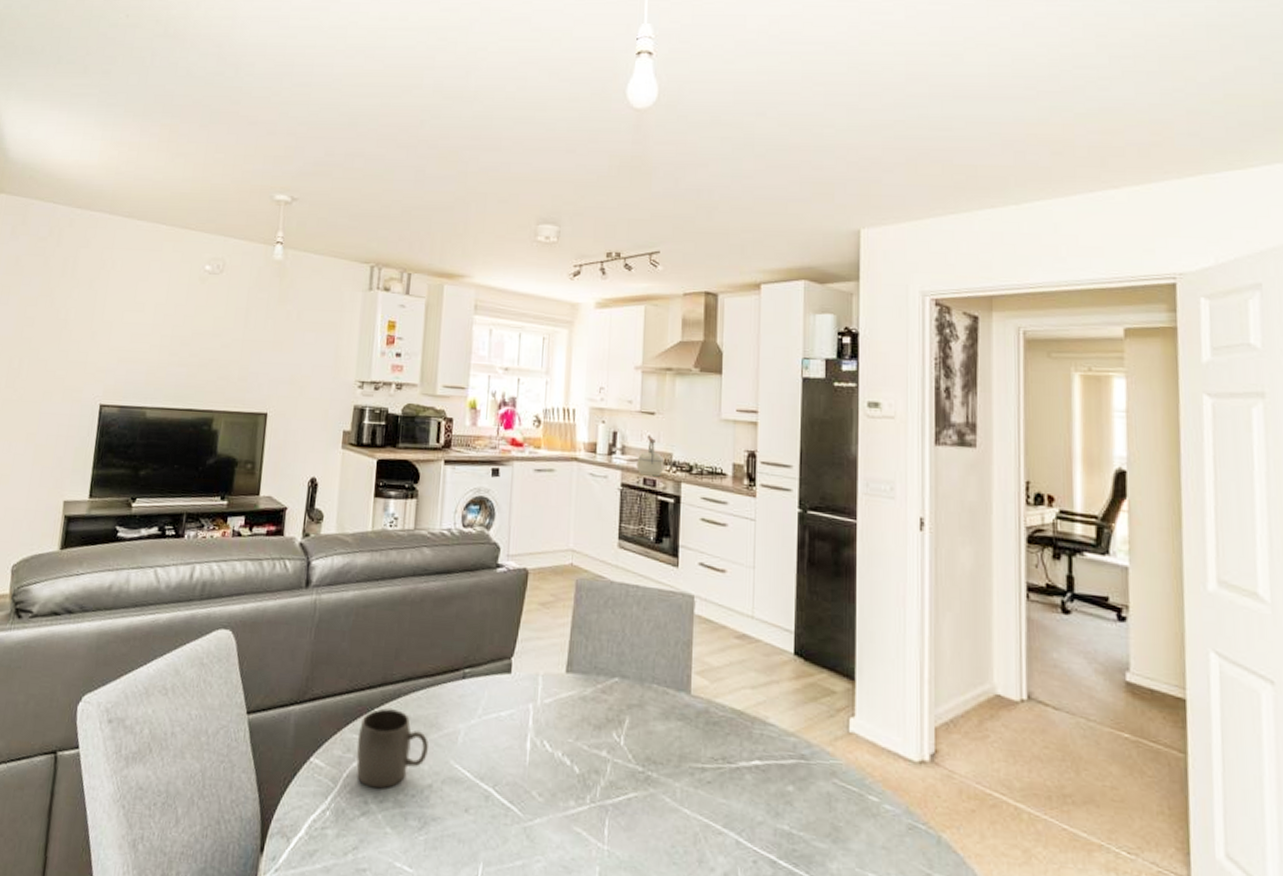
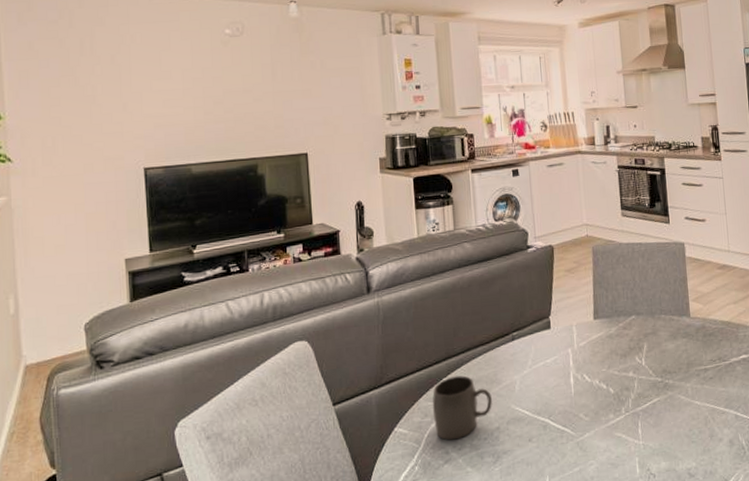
kettle: present [636,437,665,477] -> none [628,125,650,157]

